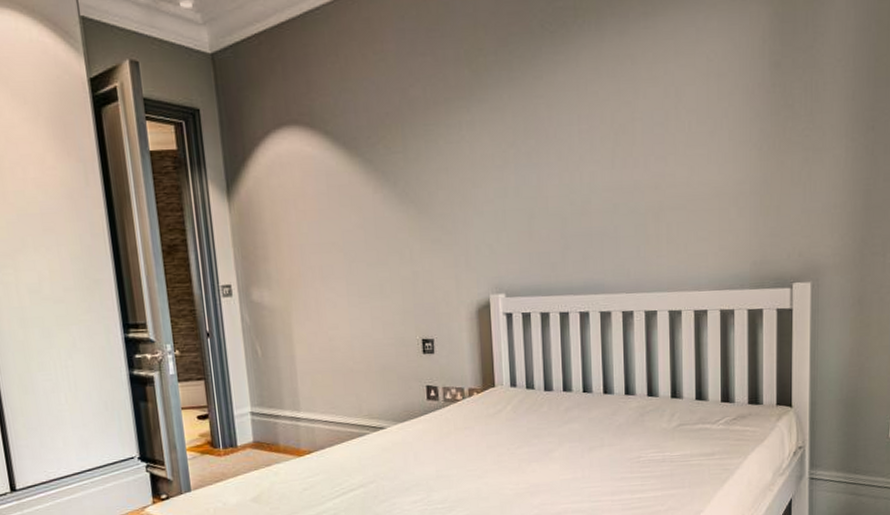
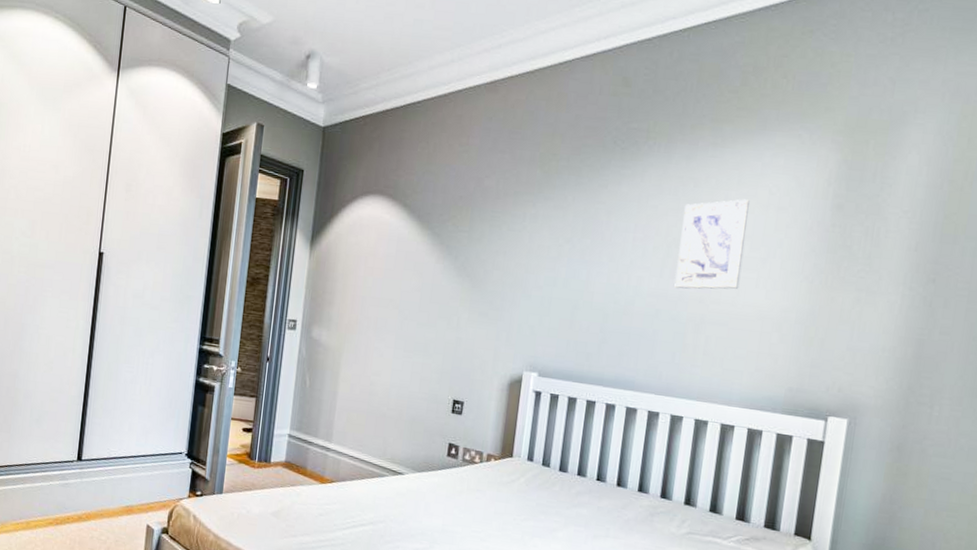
wall art: none [626,70,692,179] -> present [674,199,750,289]

